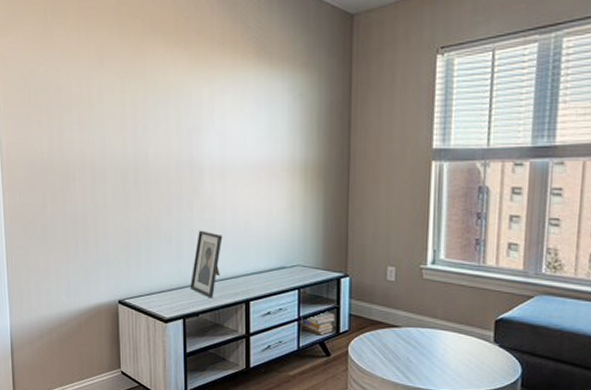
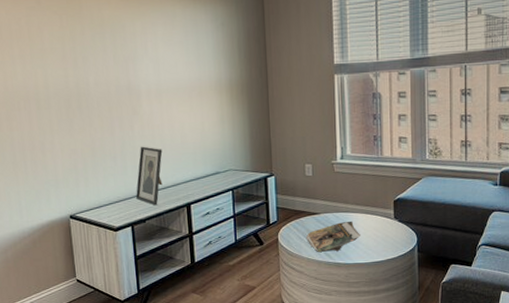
books: present [300,309,335,336] -> none [235,205,265,228]
magazine: none [381,339,449,374] -> present [305,221,360,252]

